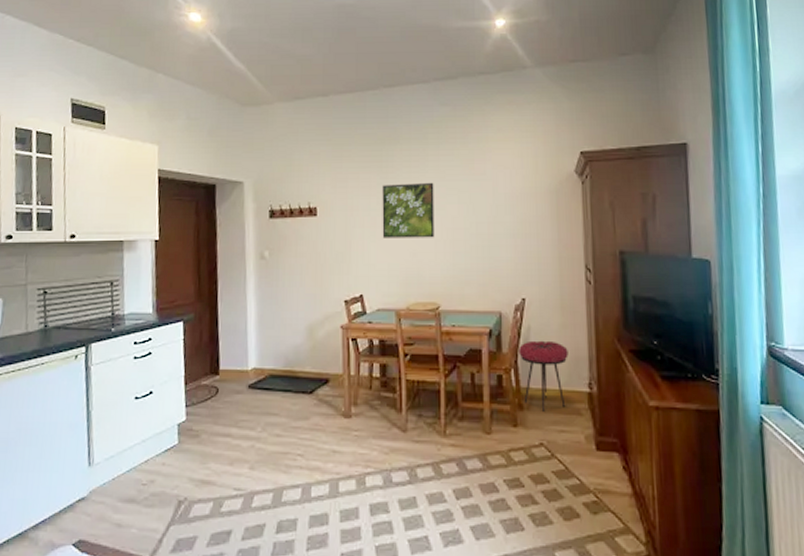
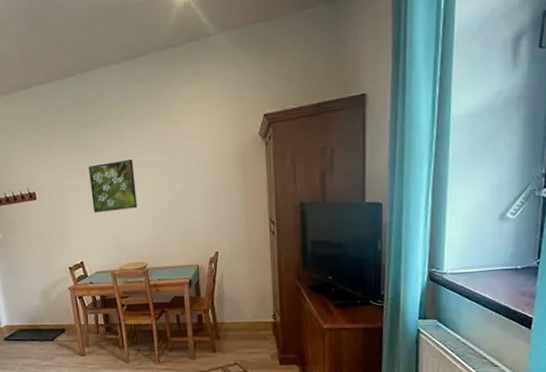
stool: present [519,340,568,412] -> none [214,284,256,340]

